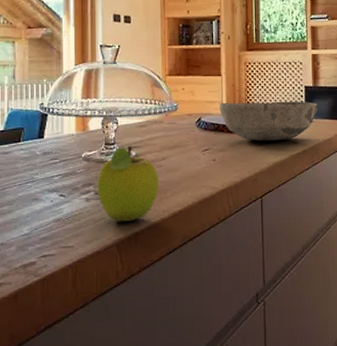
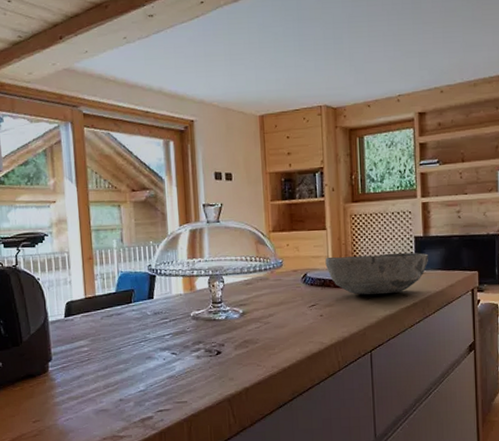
fruit: present [97,145,159,222] -> none [206,303,267,378]

